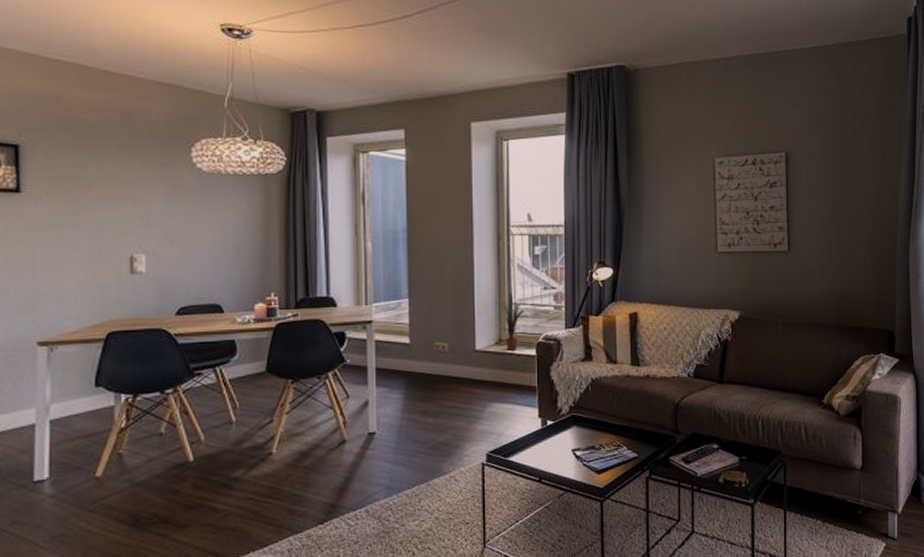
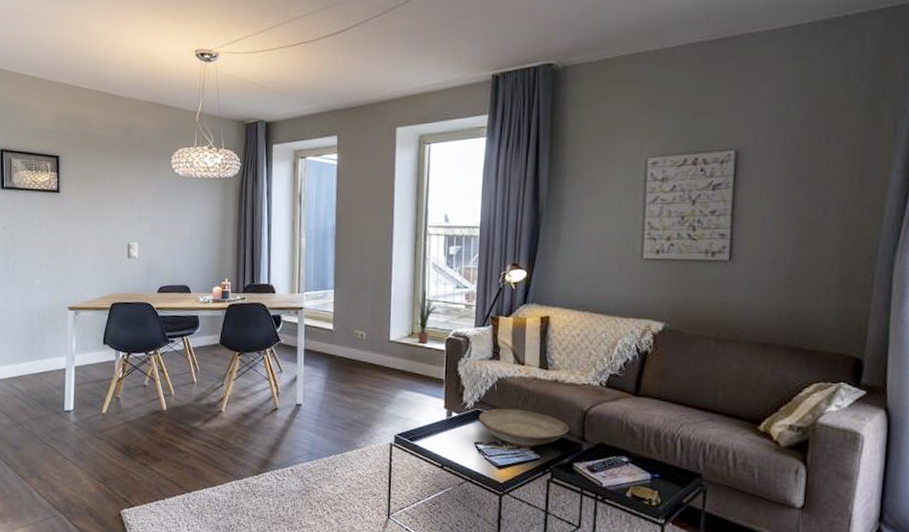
decorative bowl: none [574,409,663,448] -> present [478,408,569,448]

